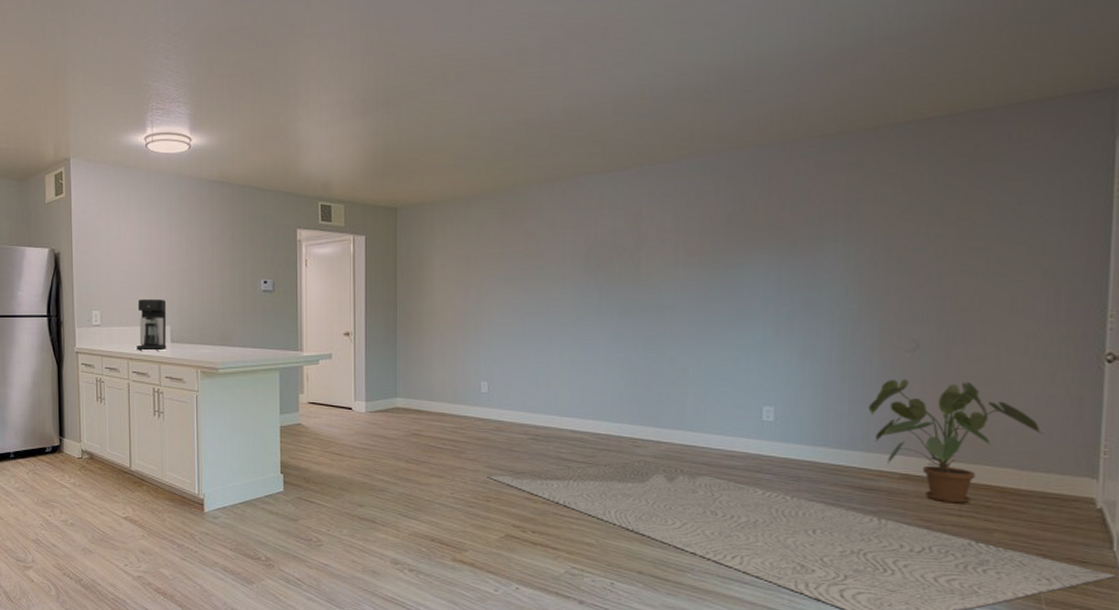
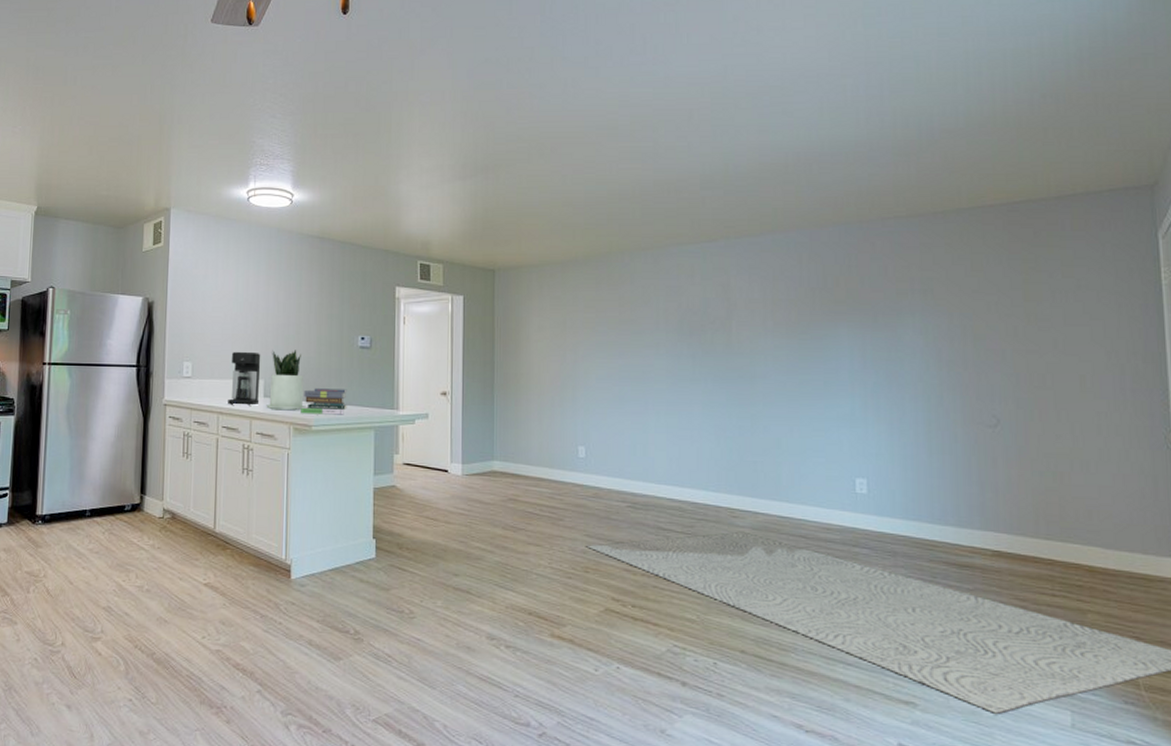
planter: none [174,295,212,355] -> present [266,350,306,411]
books: none [207,332,252,358] -> present [301,388,347,415]
house plant: present [868,379,1044,504] -> none [956,454,1125,583]

